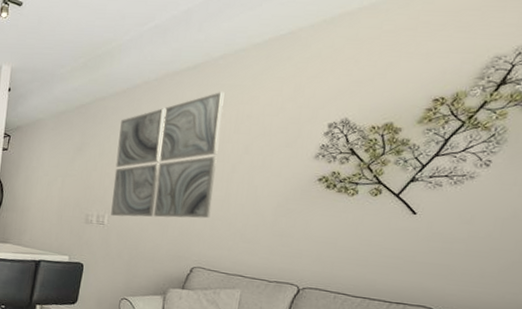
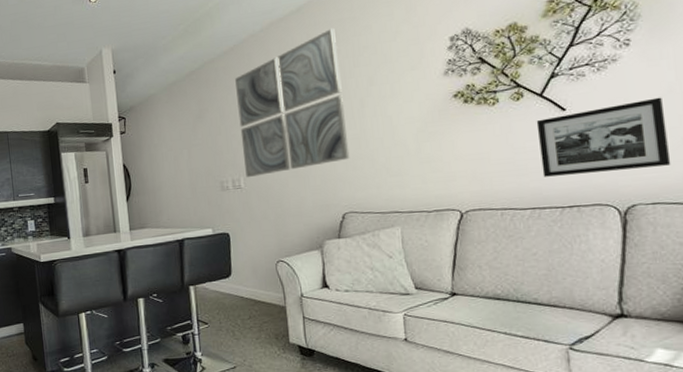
picture frame: none [380,218,505,284] -> present [536,97,671,177]

